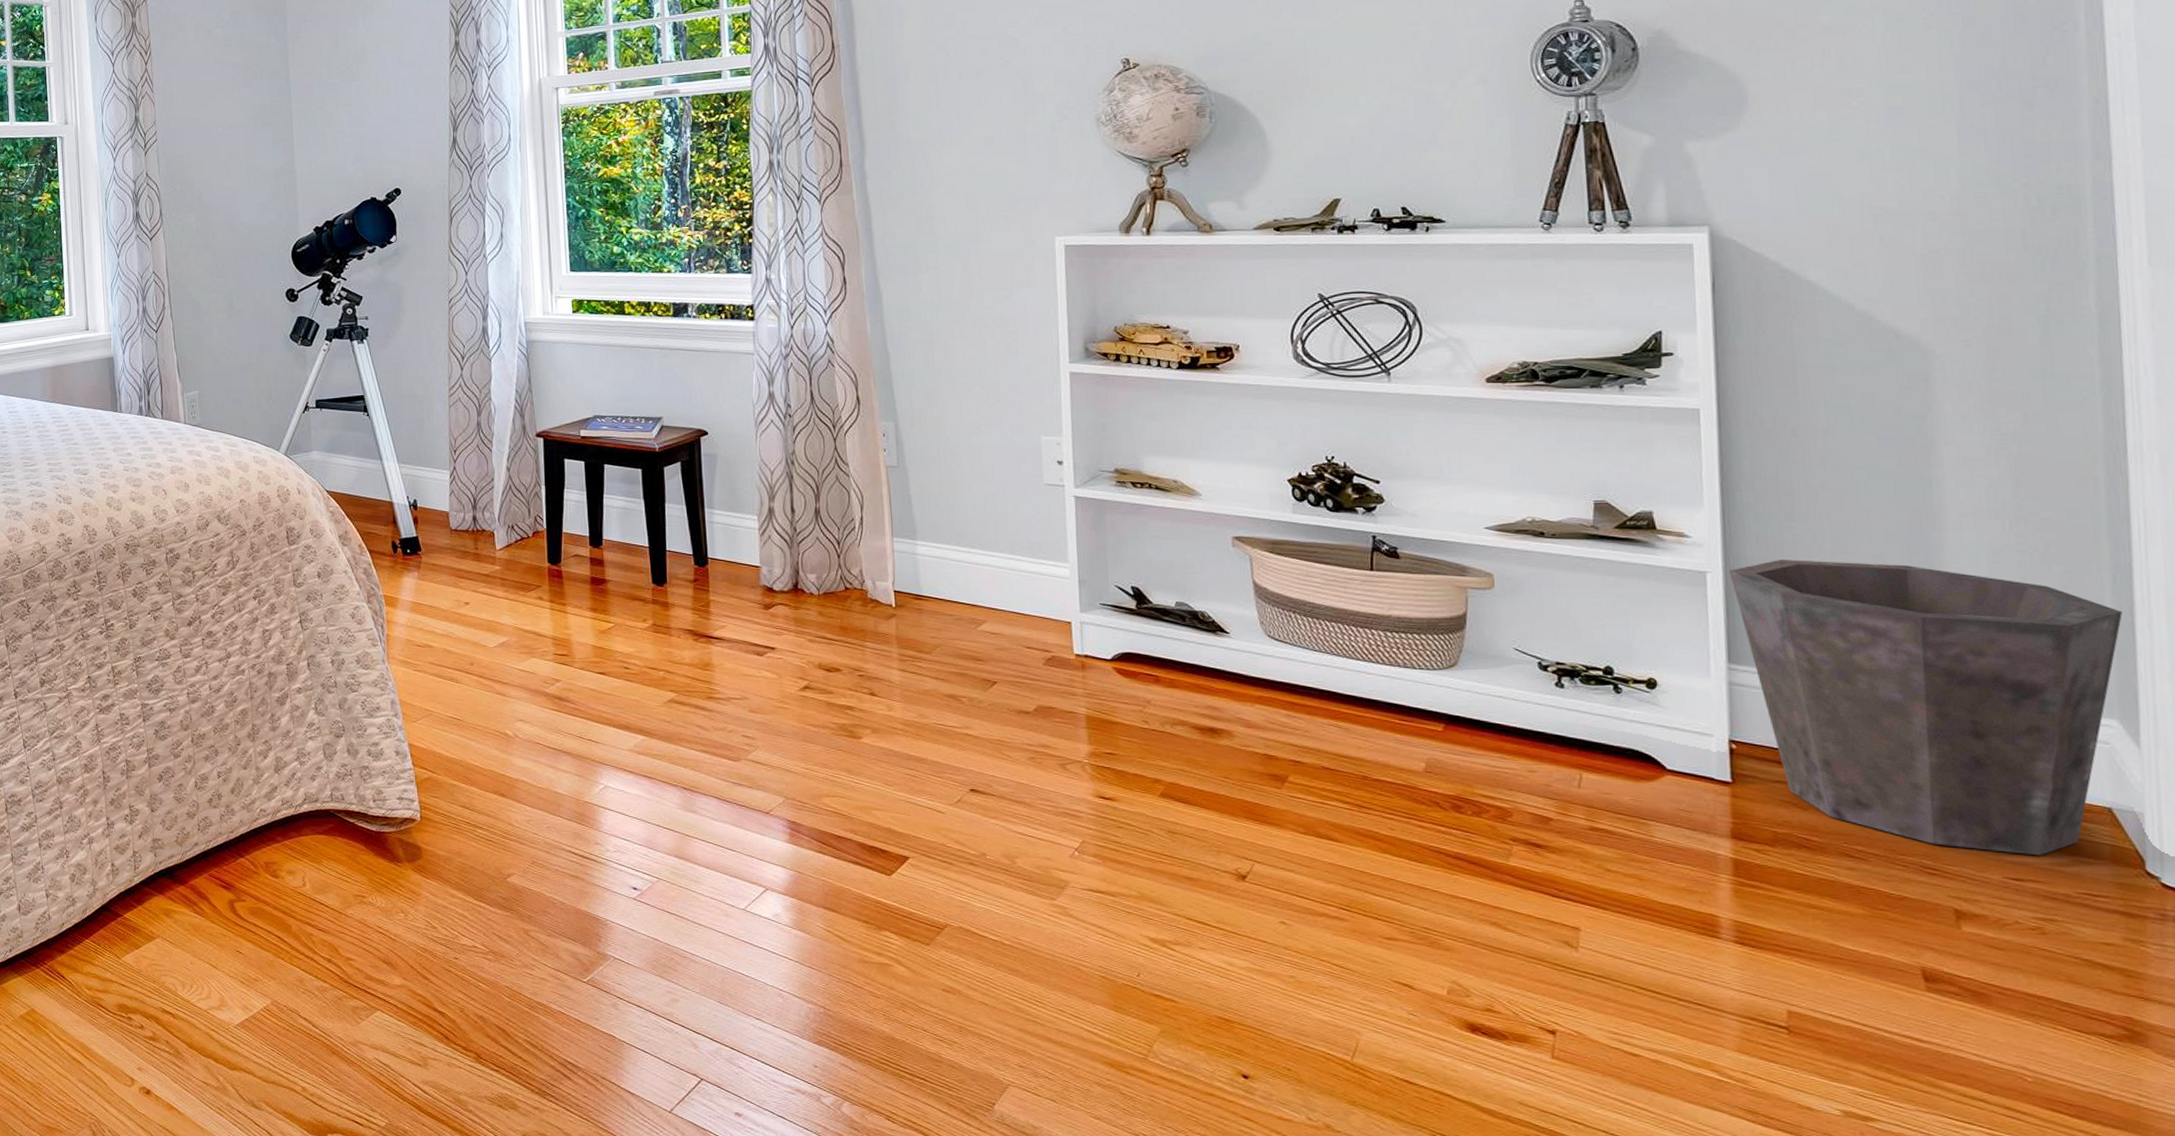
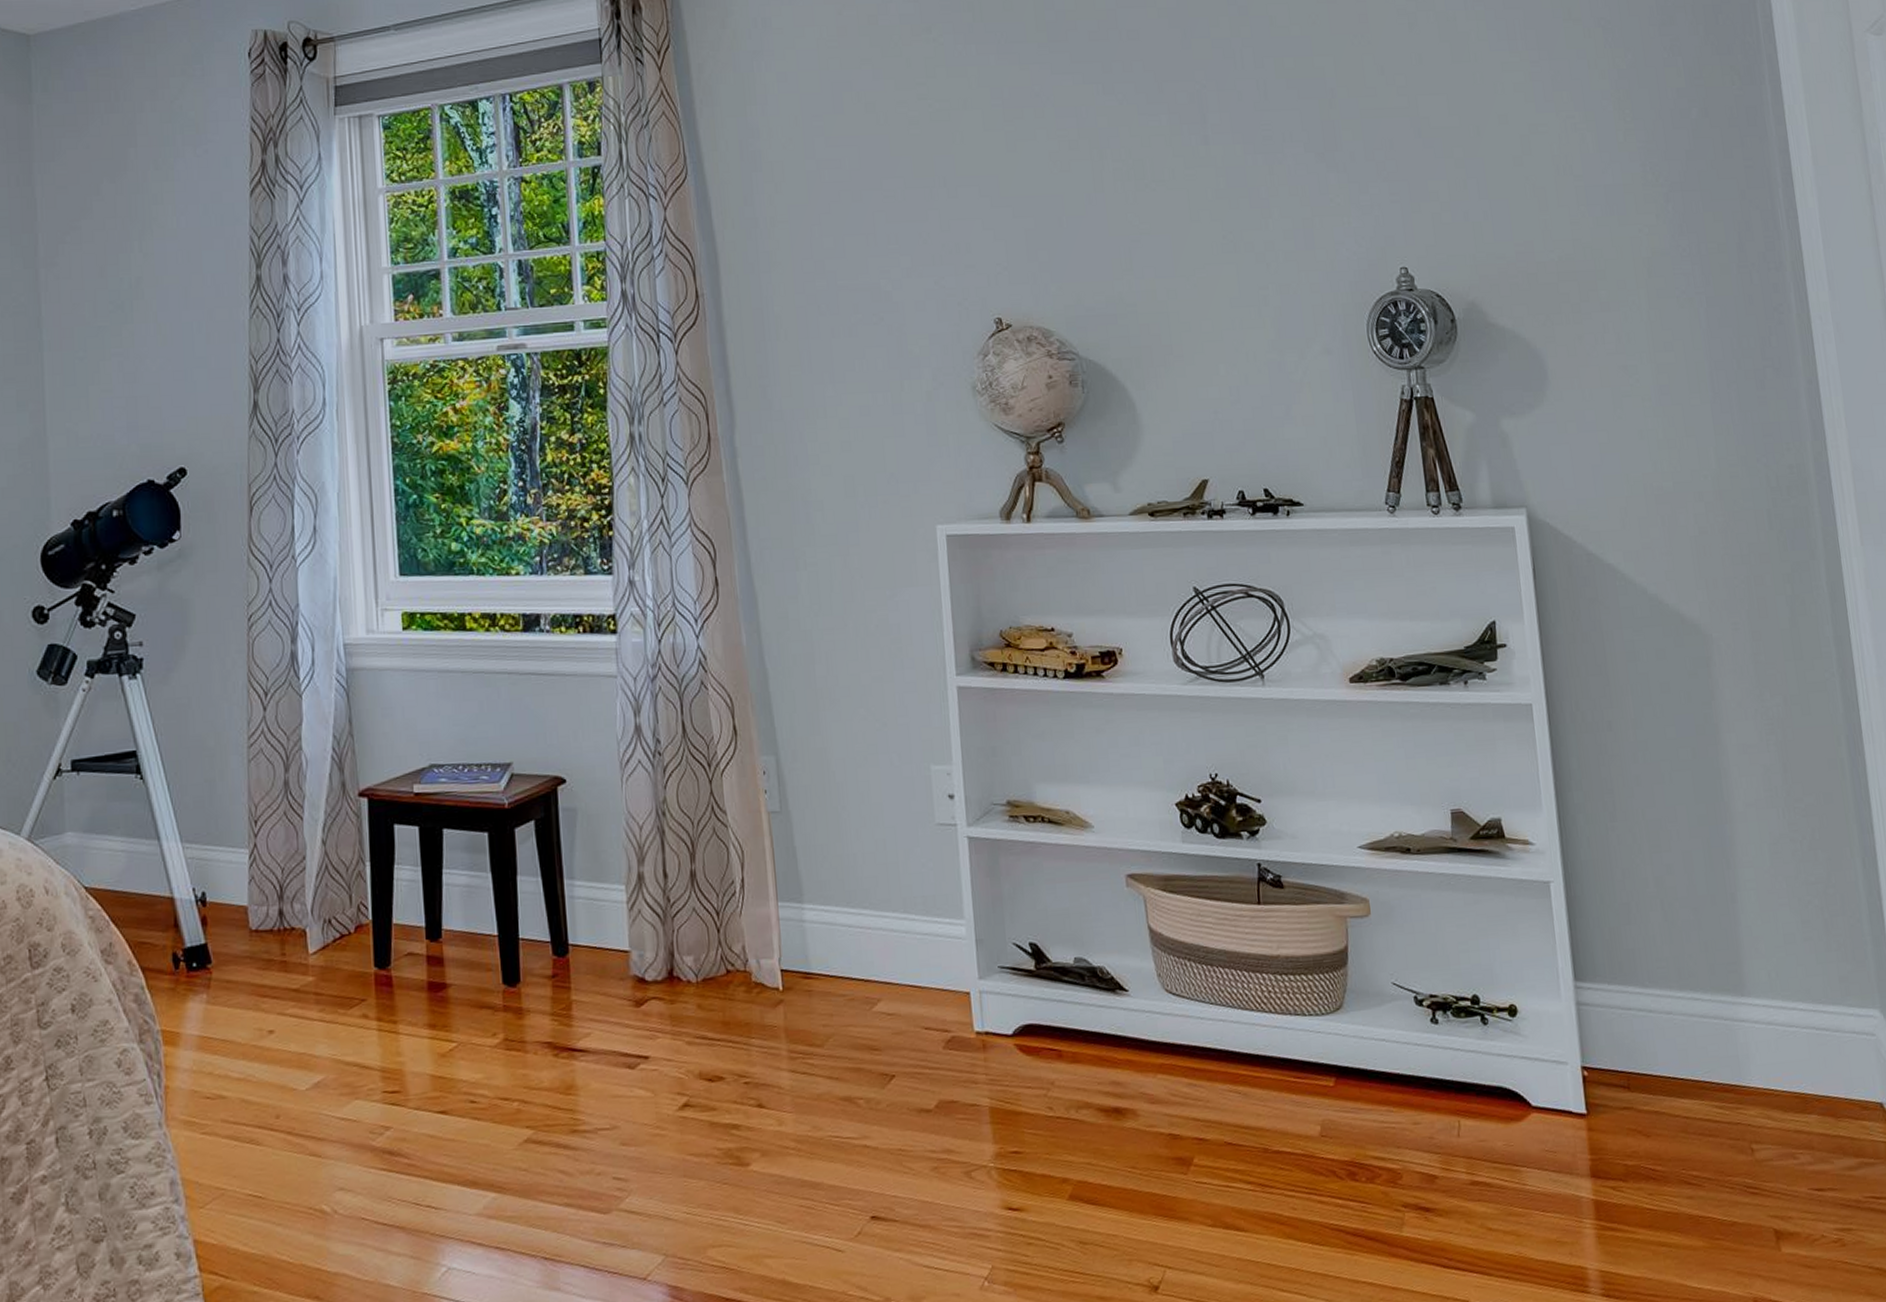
waste bin: present [1728,560,2122,856] -> none [1568,861,1873,1162]

